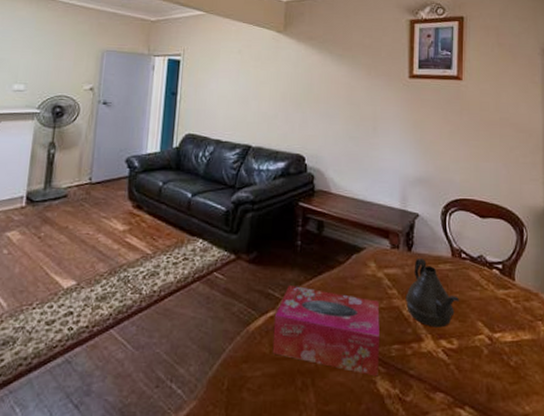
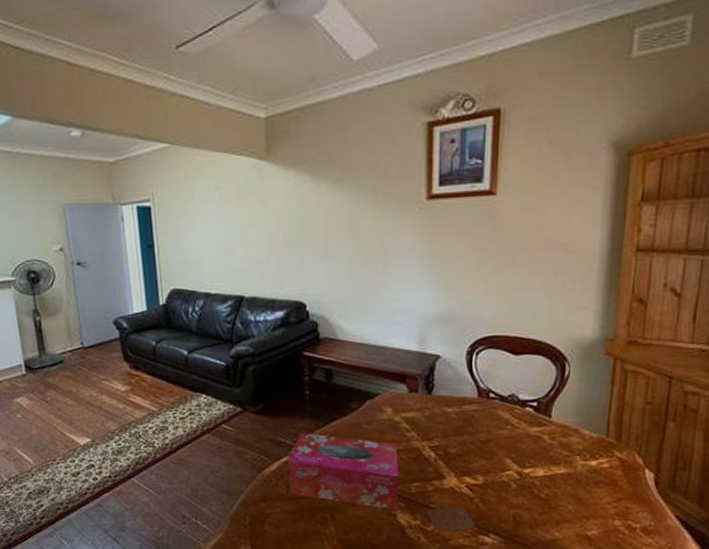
teapot: present [405,258,460,328] -> none [425,400,487,466]
coaster: none [405,375,451,403] -> present [426,508,475,531]

